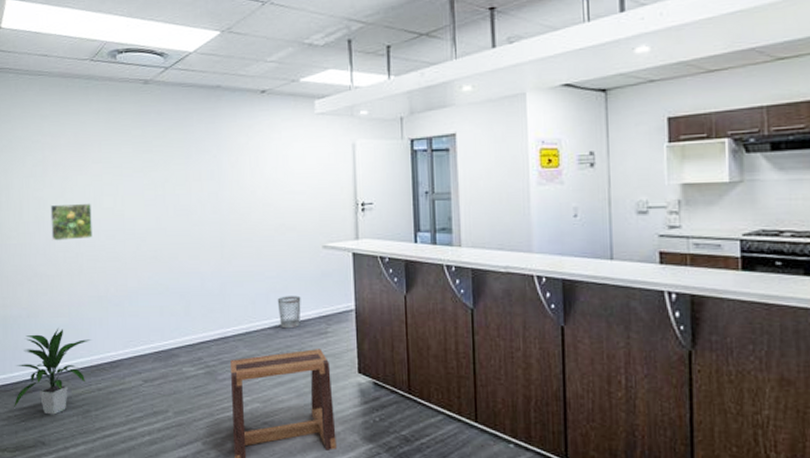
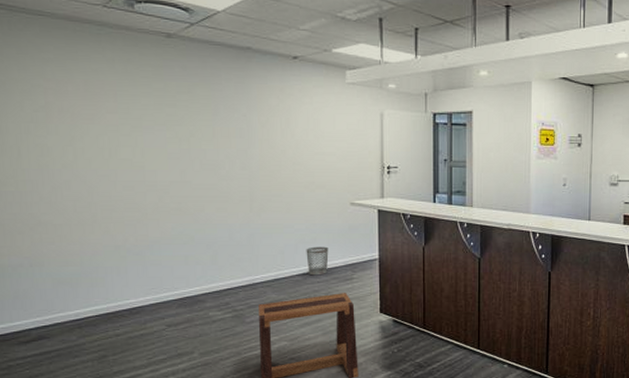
indoor plant: present [14,327,92,415] -> none [15,276,108,362]
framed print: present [50,203,93,241] -> none [56,152,108,190]

